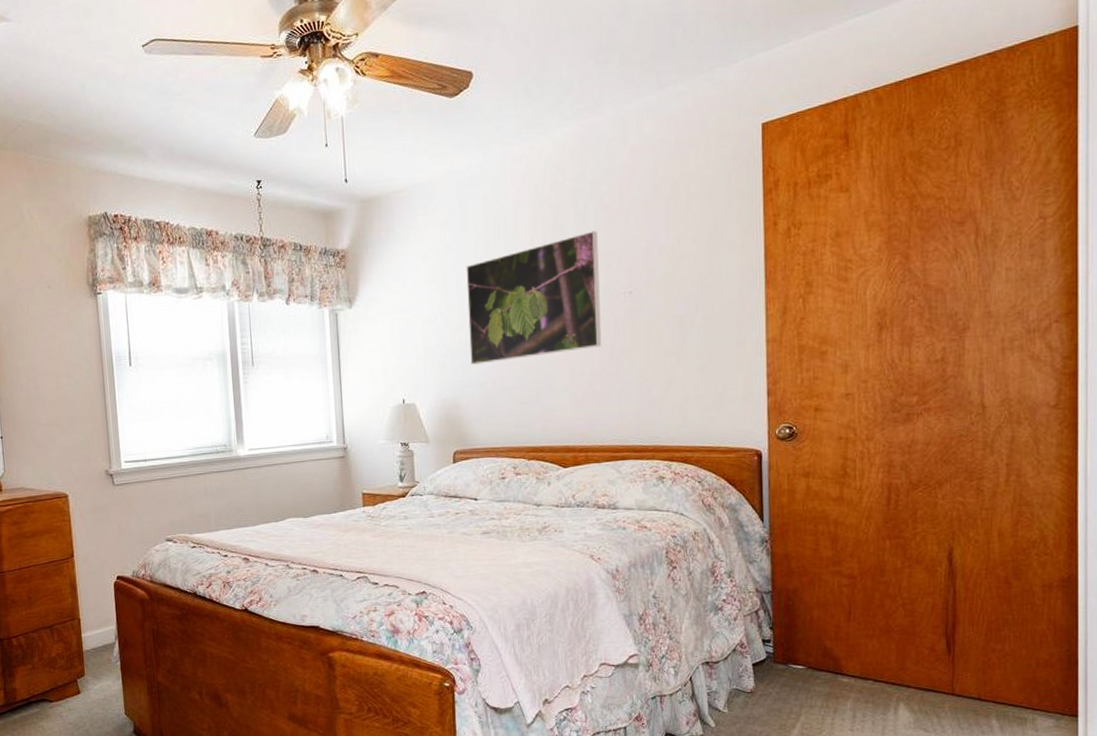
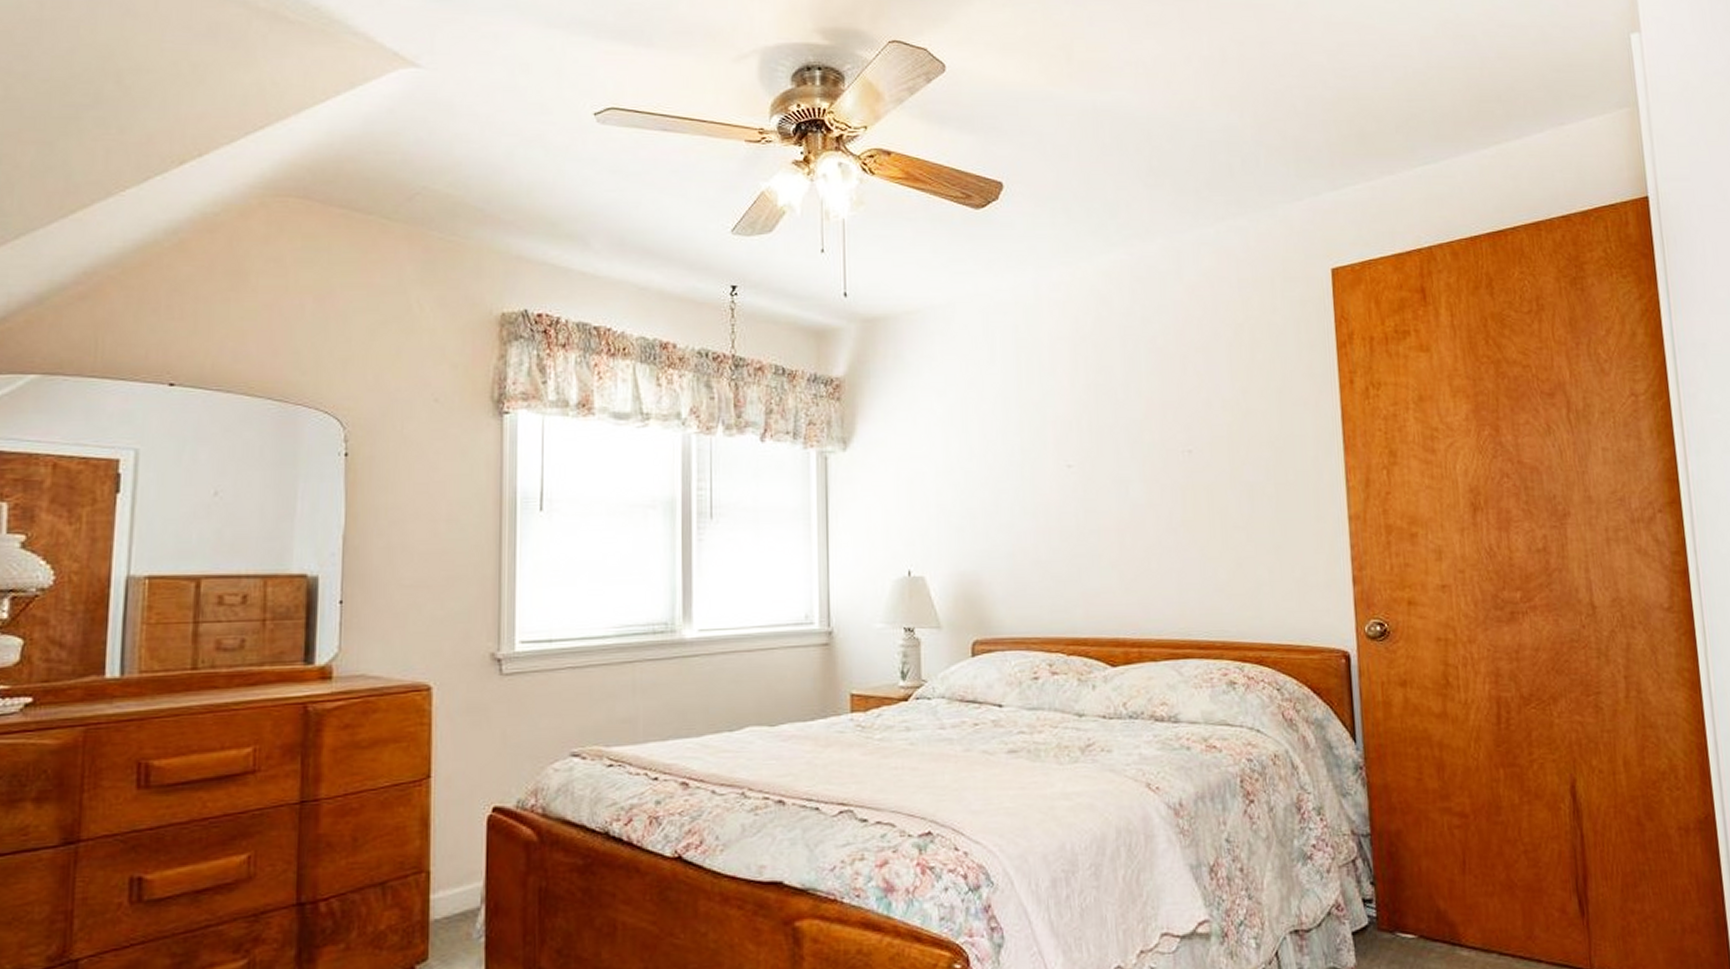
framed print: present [466,231,602,365] -> none [991,376,1157,530]

